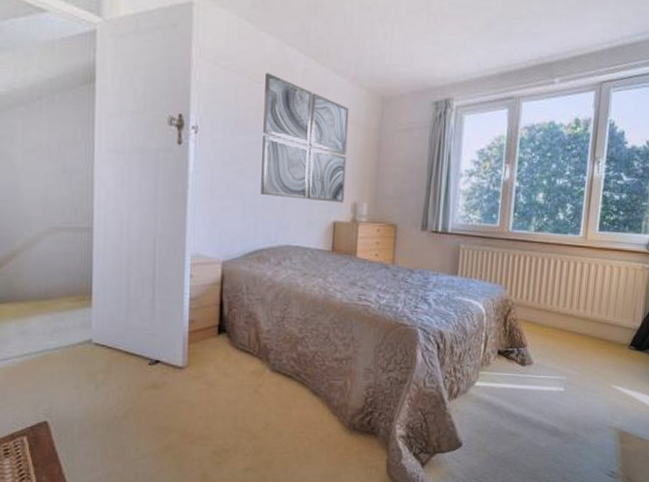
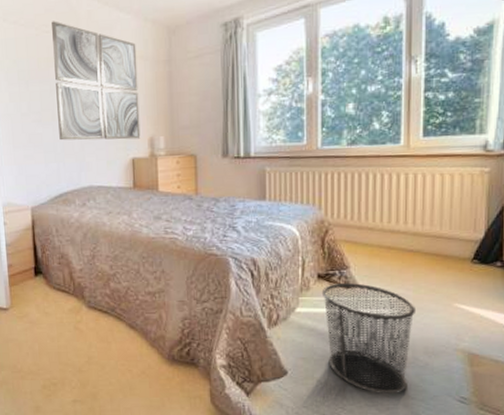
waste bin: none [500,360,581,468] -> present [321,283,417,395]

